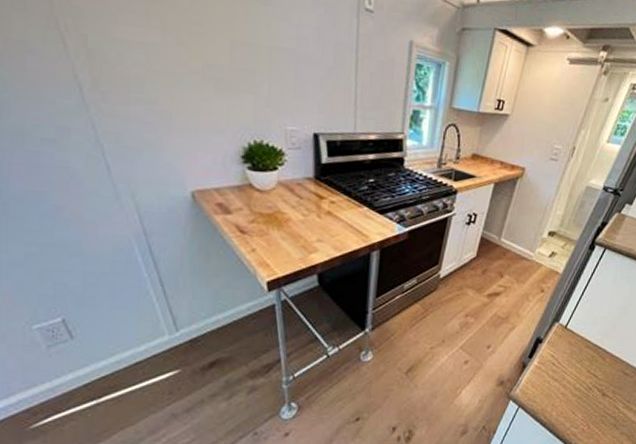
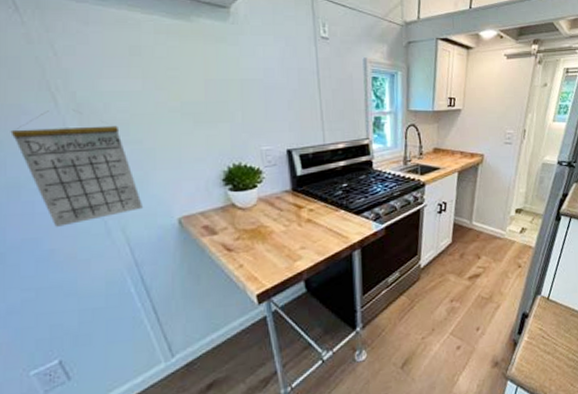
calendar: none [14,53,156,183] -> present [10,111,144,227]

